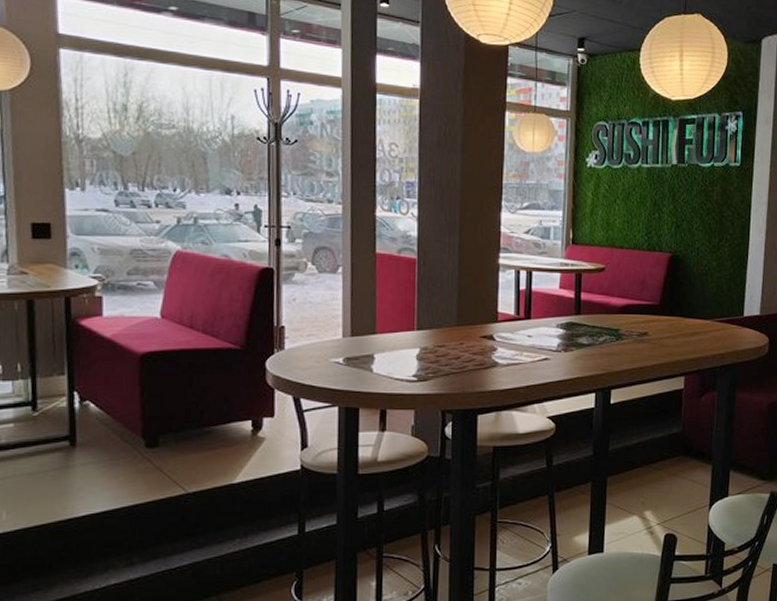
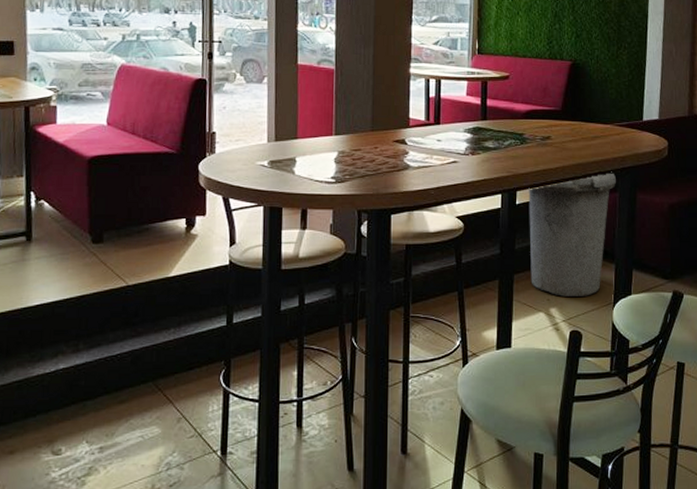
trash can: none [624,369,715,499] -> present [528,171,616,297]

